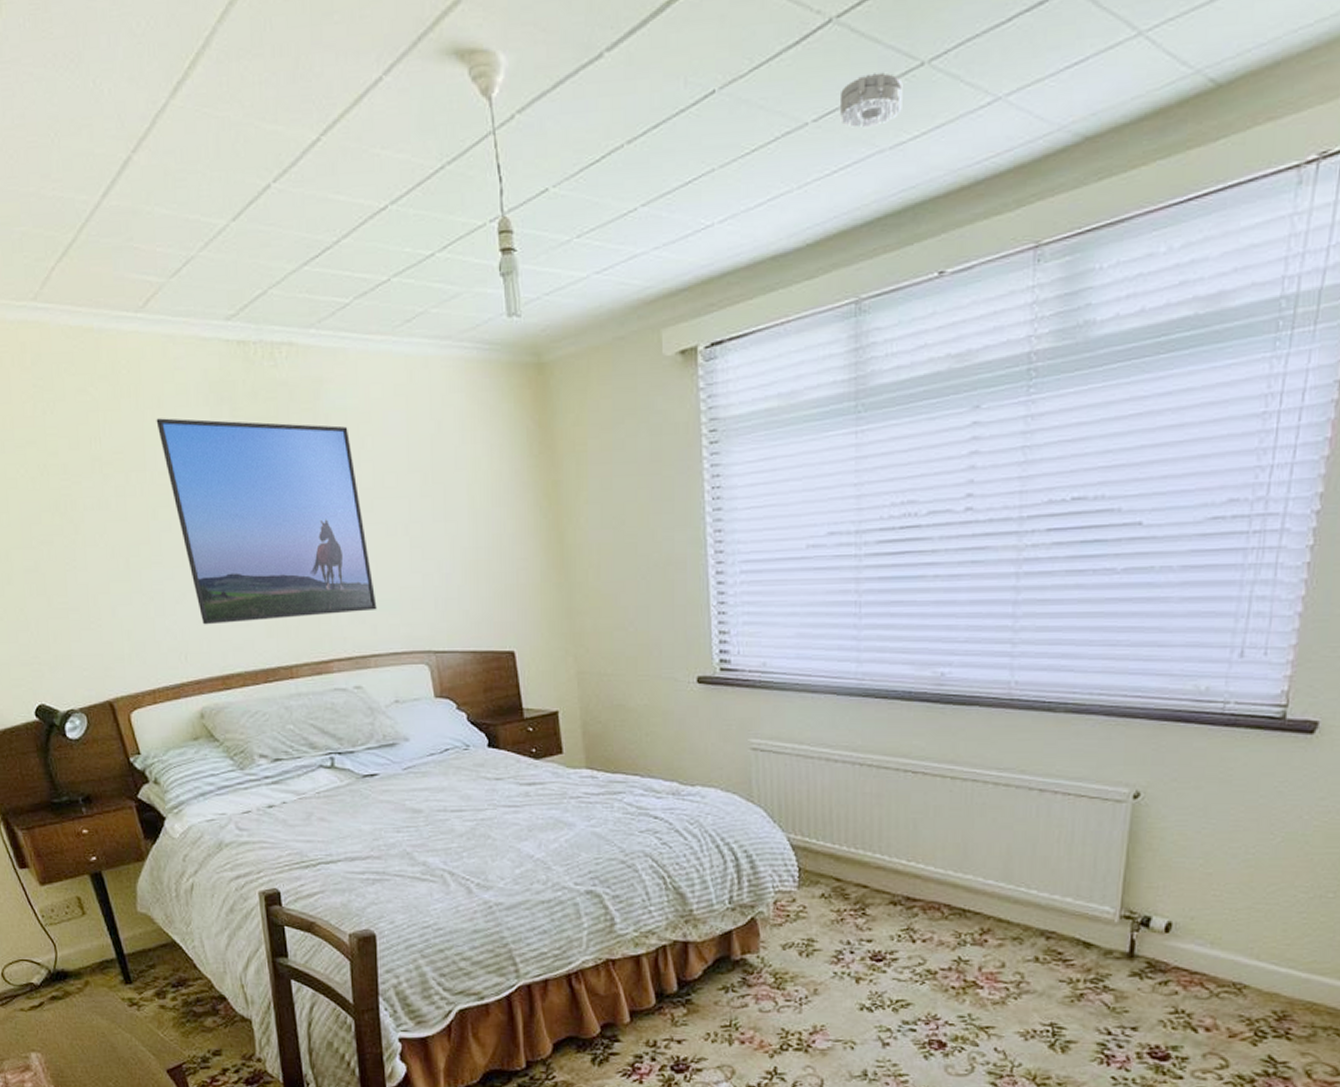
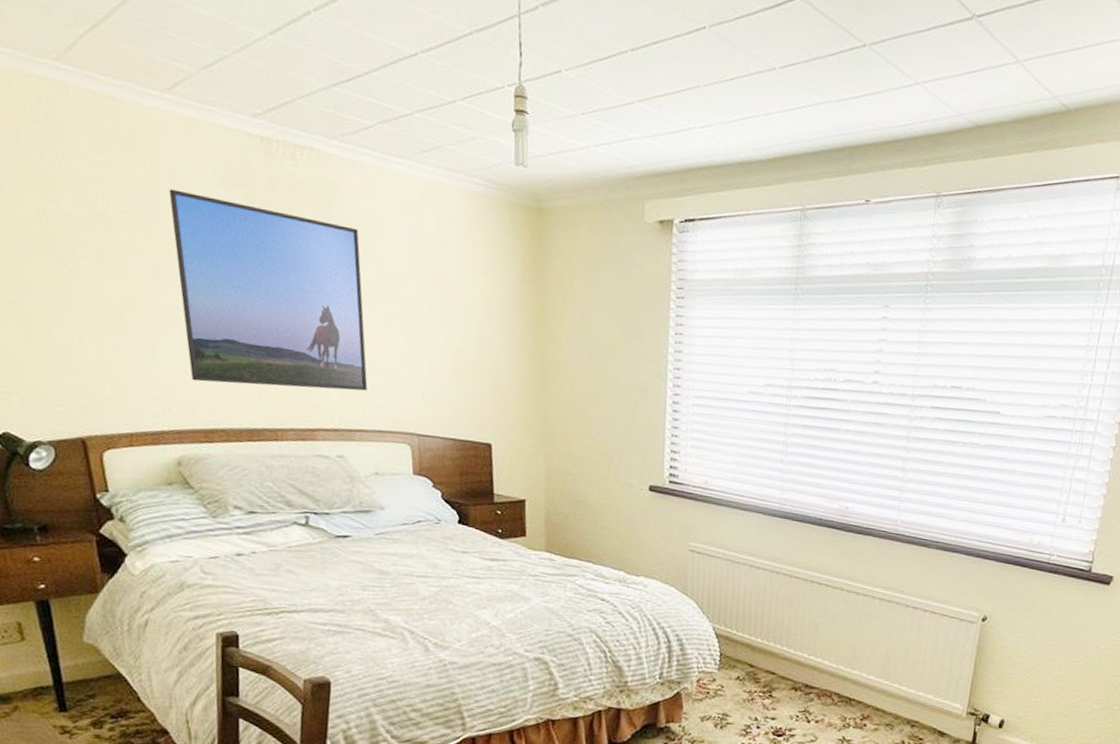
smoke detector: present [840,72,903,129] -> none [800,43,849,83]

